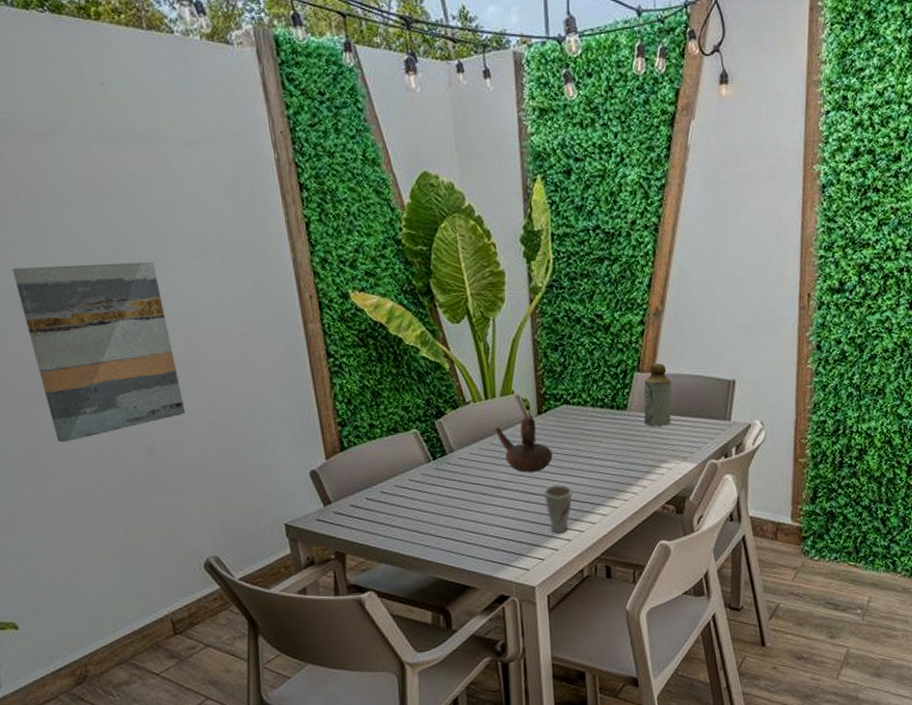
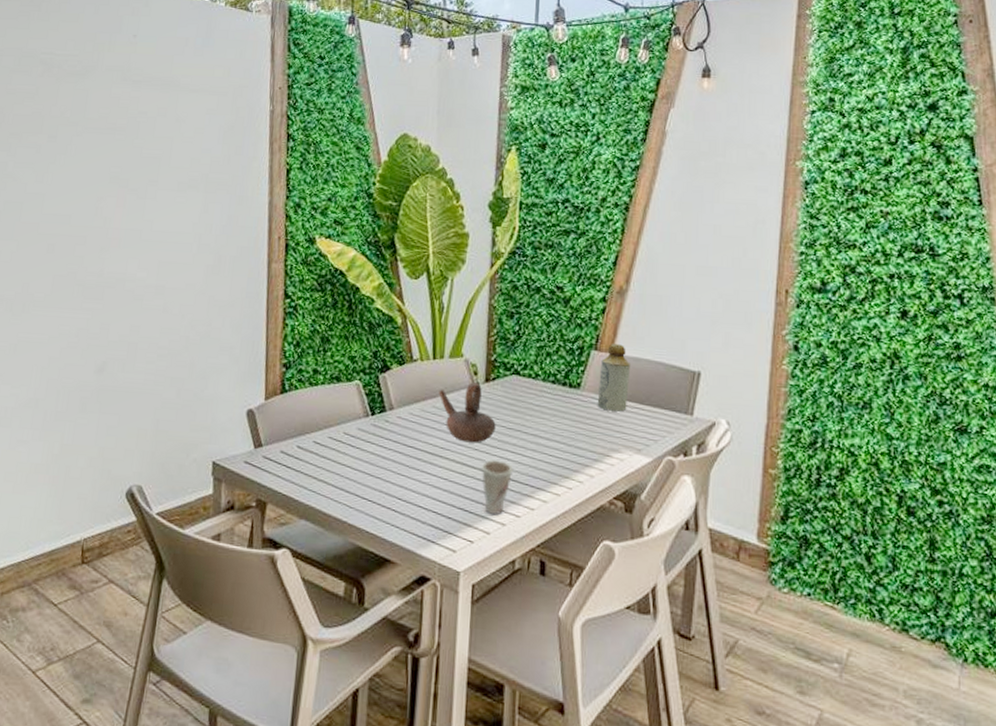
wall art: present [12,261,186,443] -> none [19,184,145,350]

